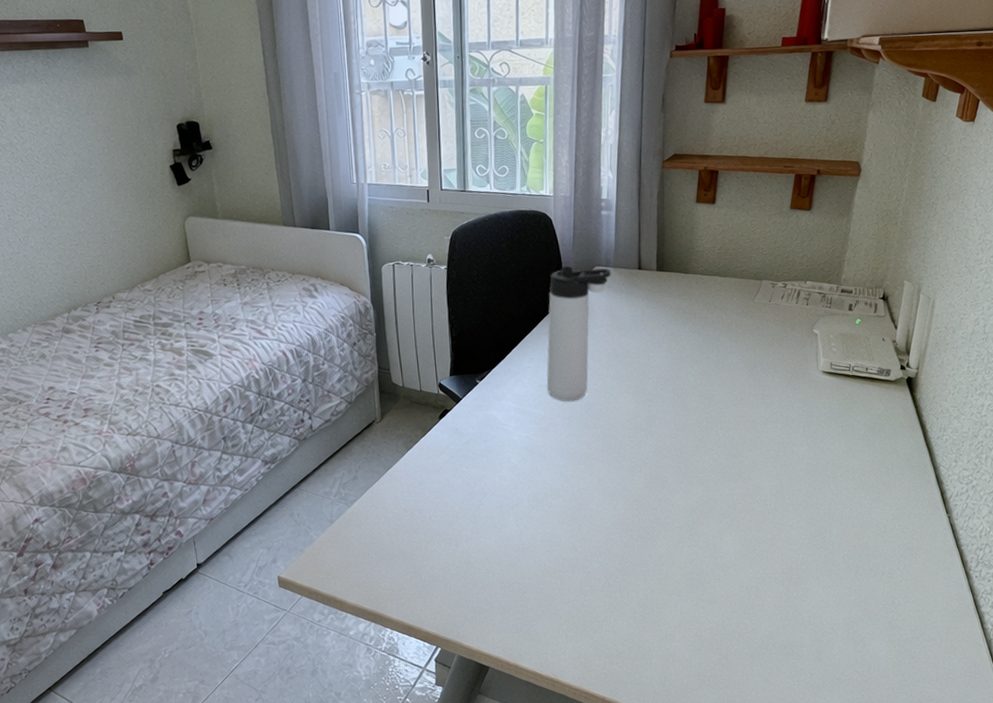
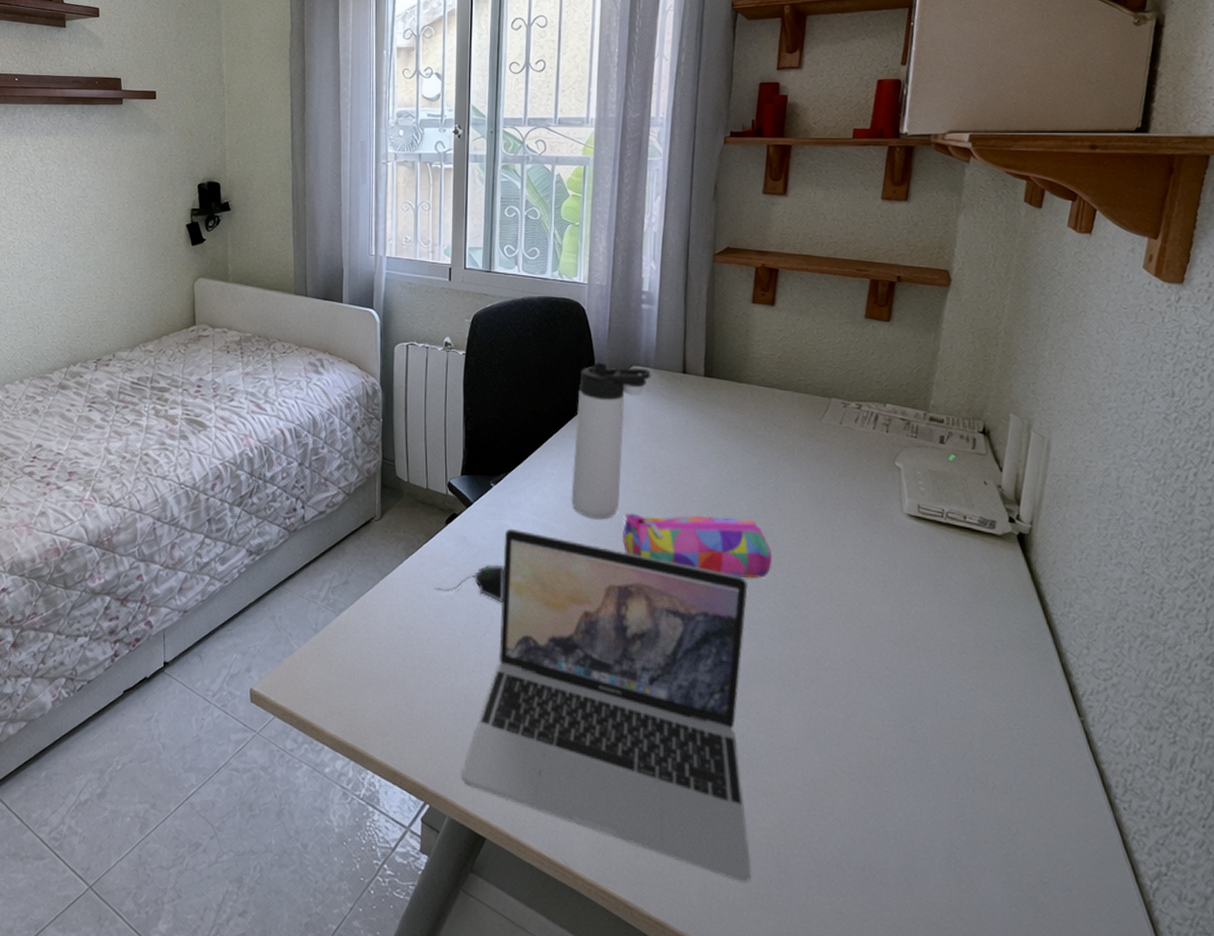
computer mouse: none [432,448,493,480] -> present [433,564,504,602]
laptop: none [466,417,701,671] -> present [462,528,752,884]
pencil case: none [591,387,715,437] -> present [623,513,772,579]

